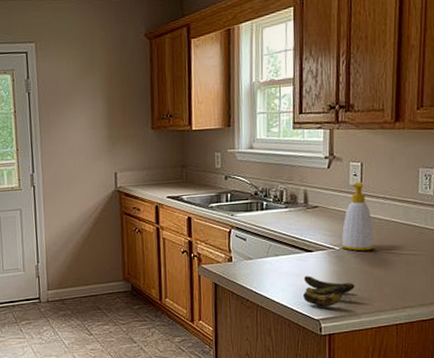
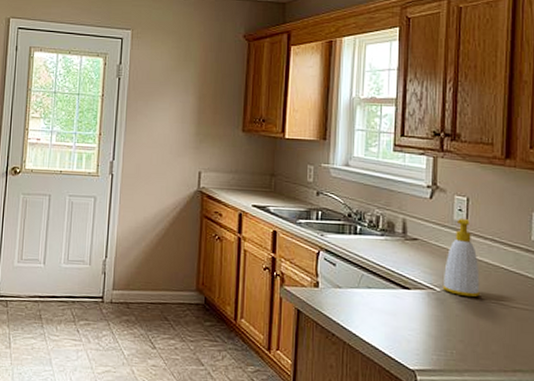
banana: present [302,276,355,307] -> none [396,316,457,357]

